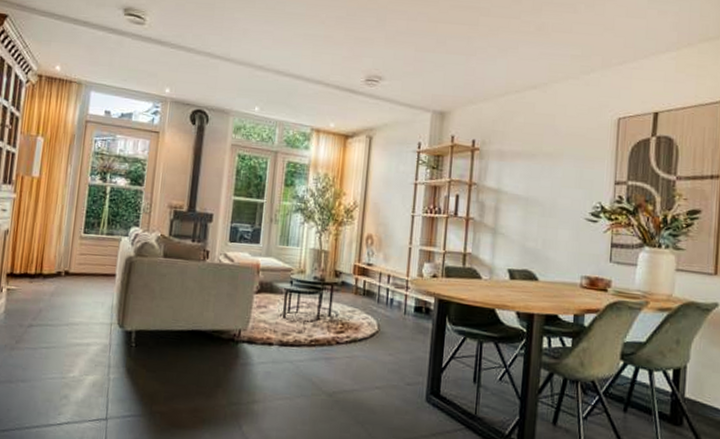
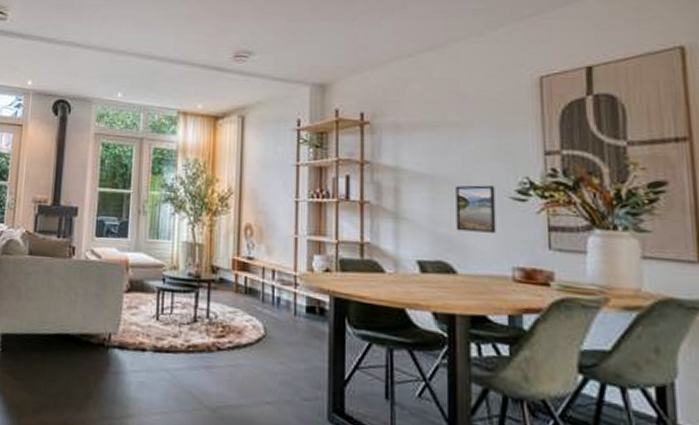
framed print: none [541,207,574,248] -> present [455,185,496,233]

